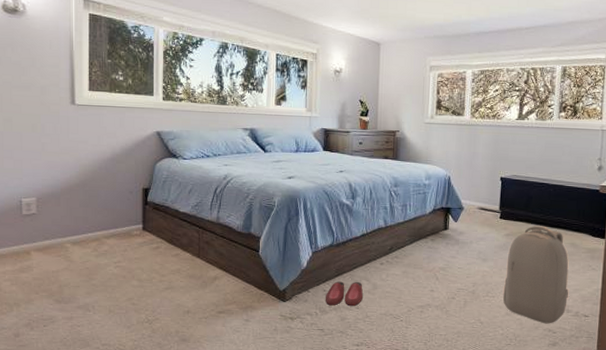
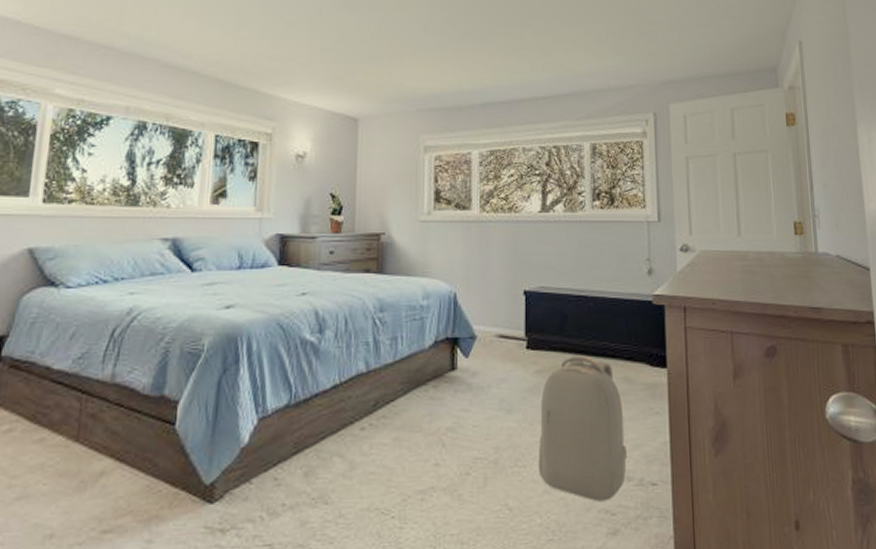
slippers: present [326,281,363,306] -> none [277,460,335,503]

